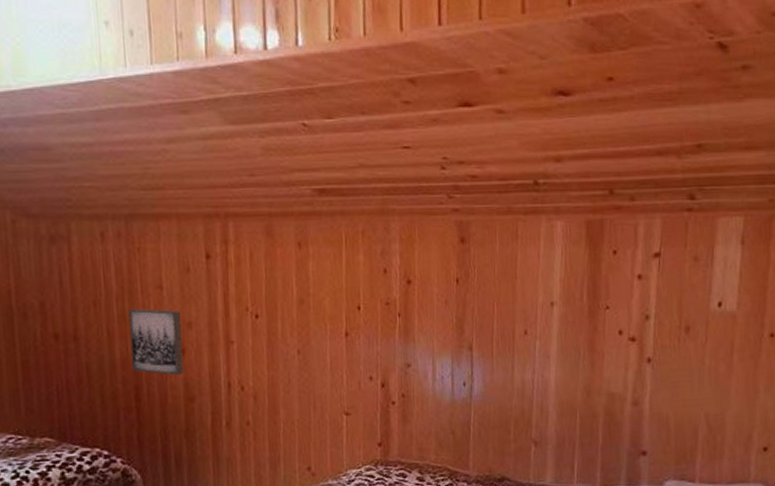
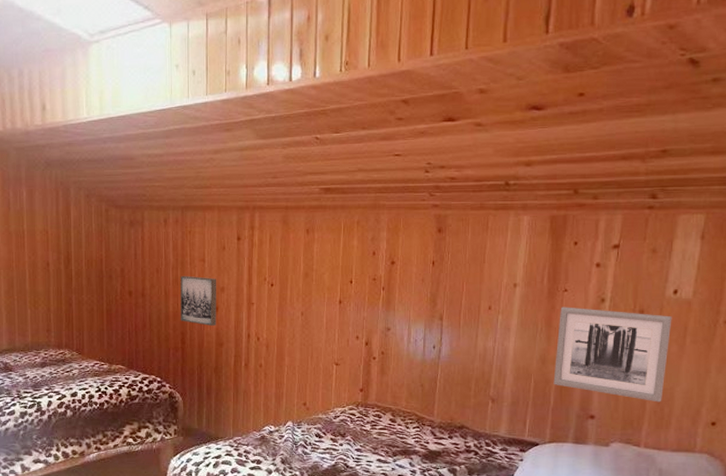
wall art: none [600,326,719,431] -> present [553,307,672,403]

